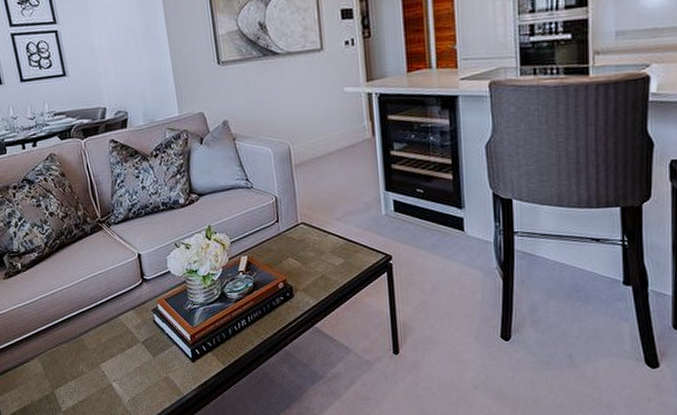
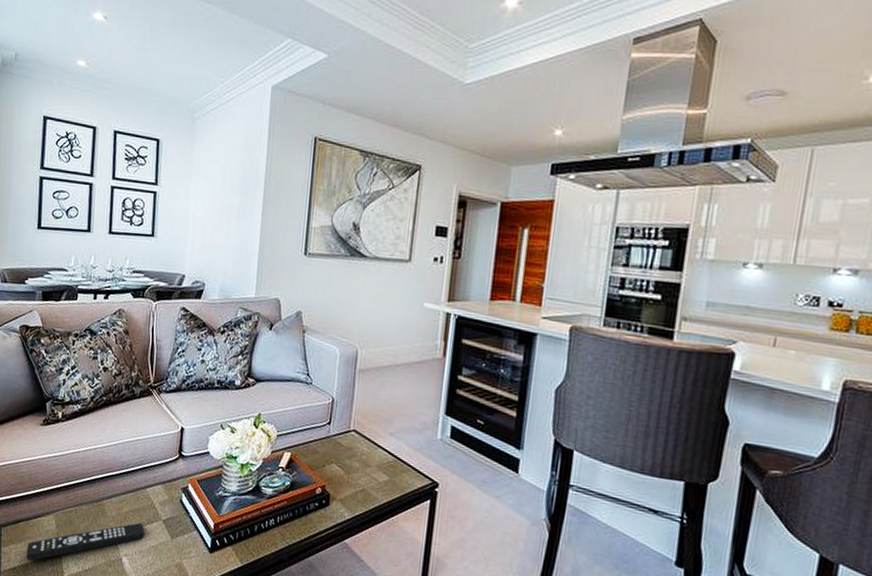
remote control: none [20,349,128,404] -> present [26,523,145,562]

